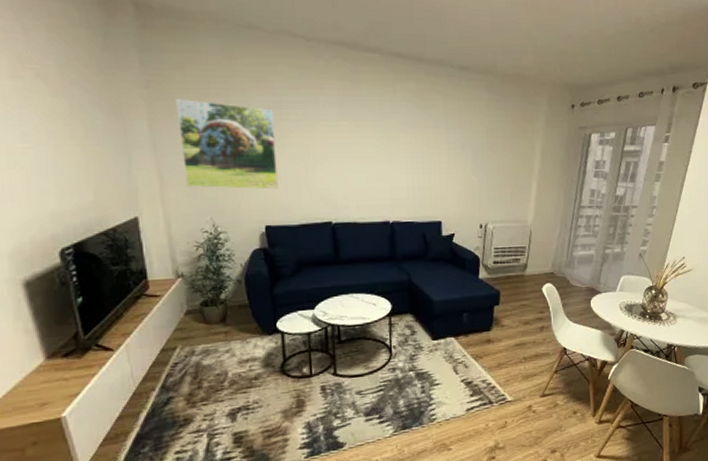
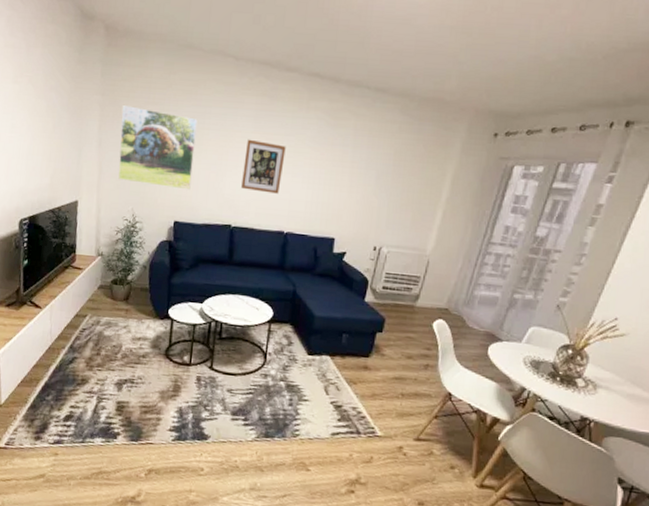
wall art: none [334,127,379,183] -> present [241,139,286,194]

